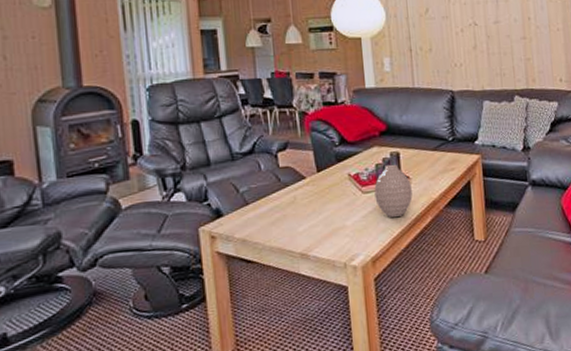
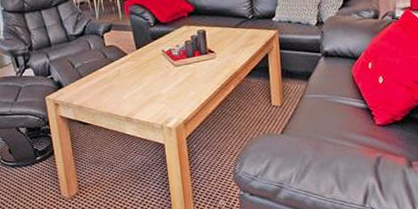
vase: present [374,164,413,218] -> none [184,40,217,87]

